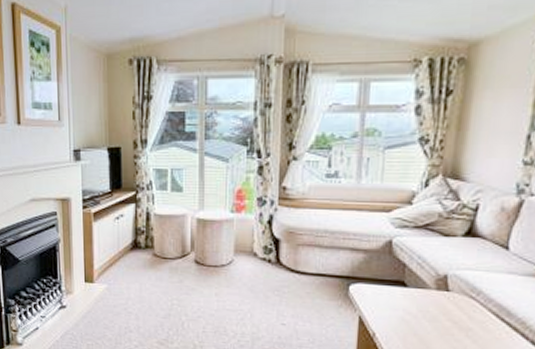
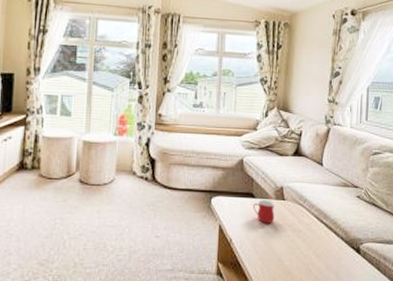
mug: none [405,290,436,318] -> present [253,200,276,223]

